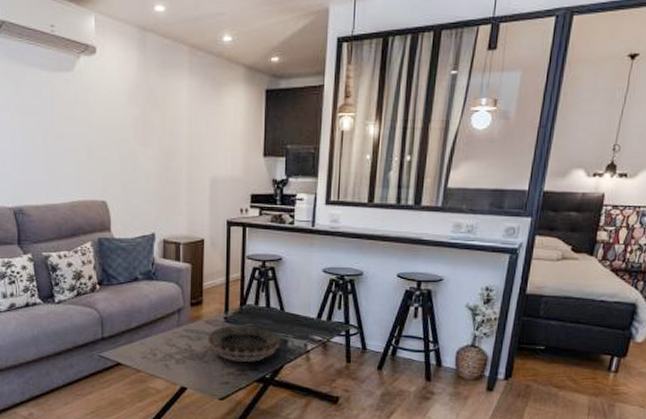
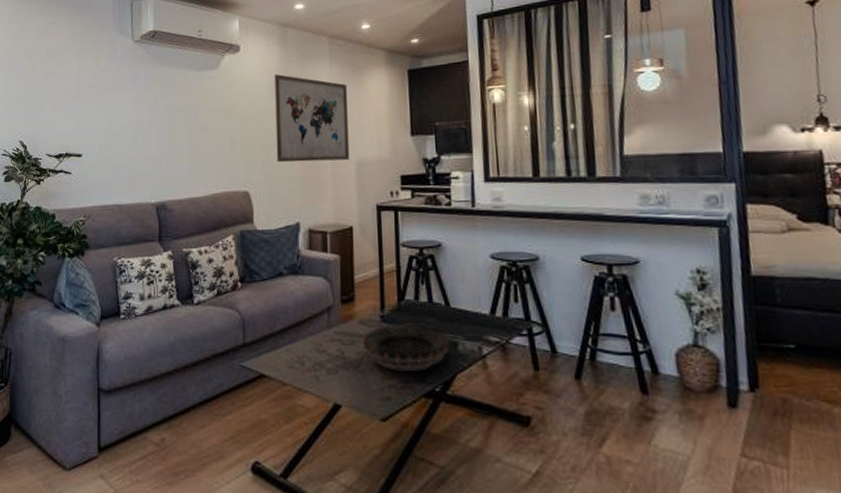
wall art: none [133,83,205,176] -> present [275,74,350,163]

